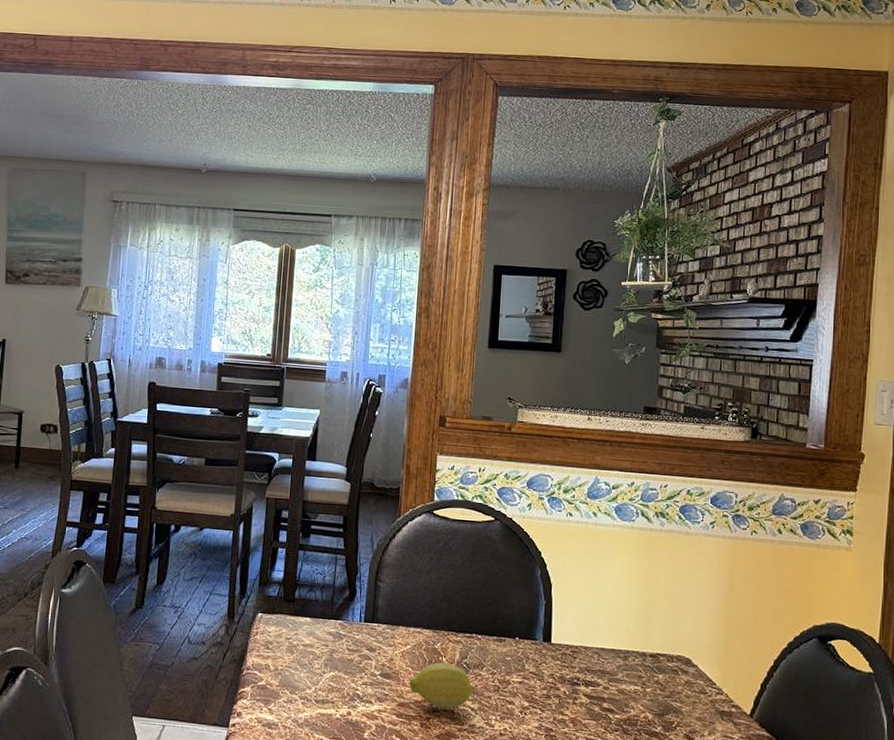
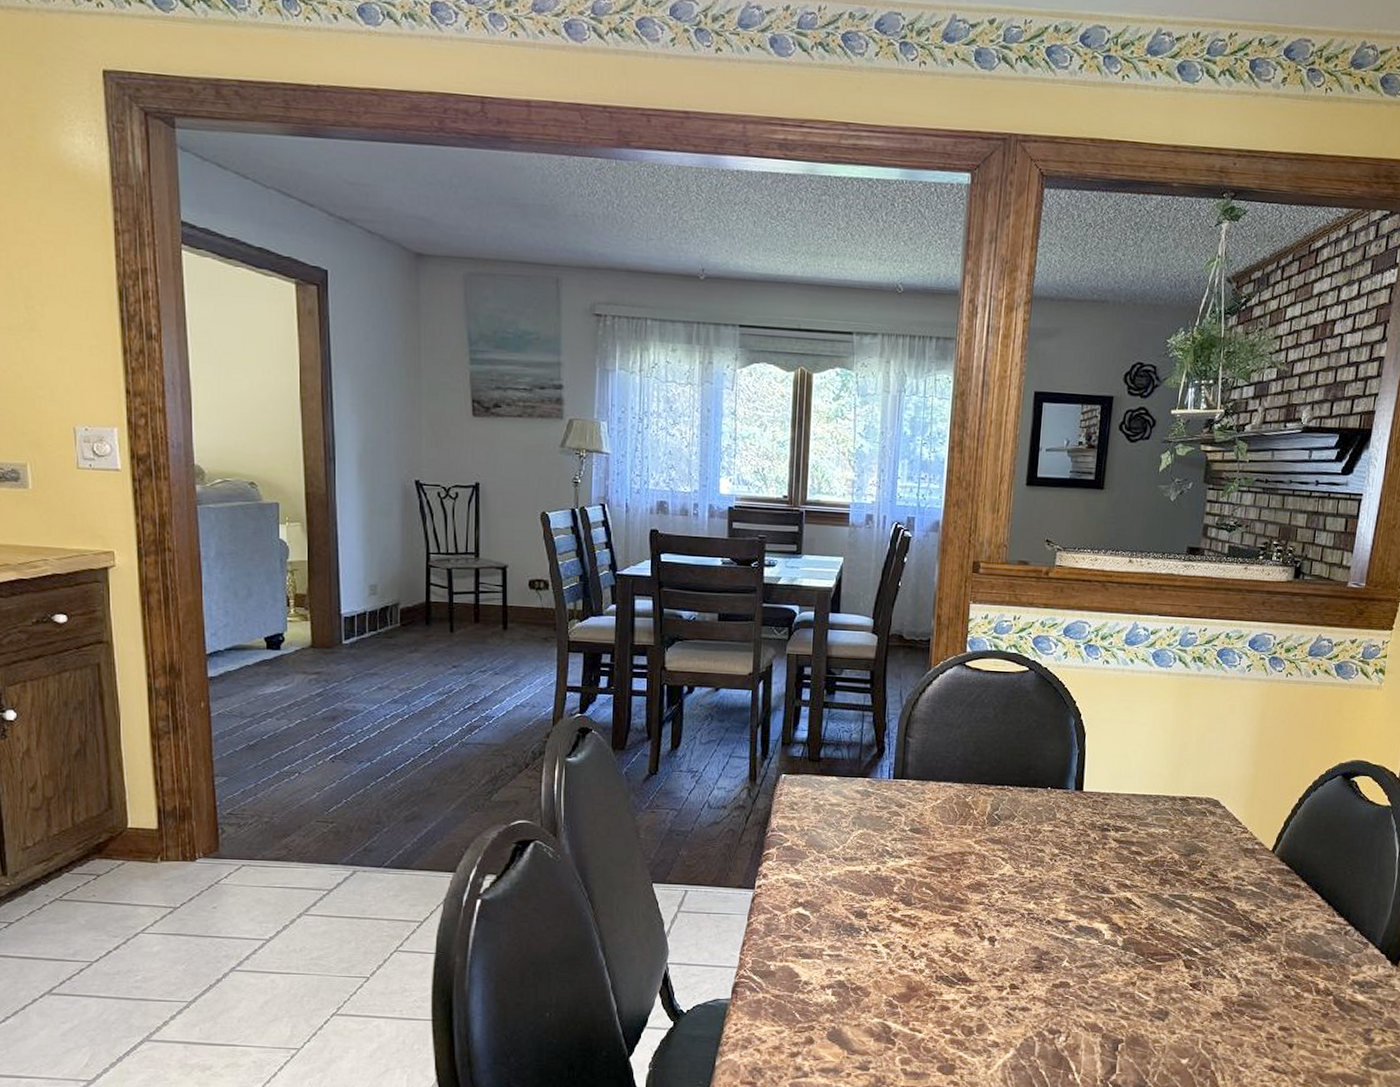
fruit: present [409,662,475,709] -> none [939,815,1006,859]

